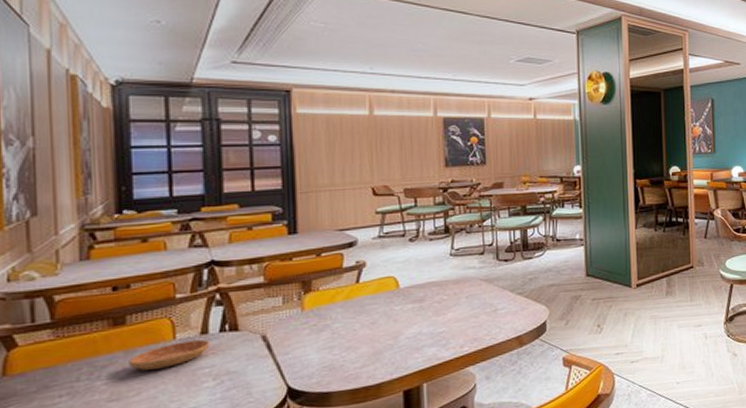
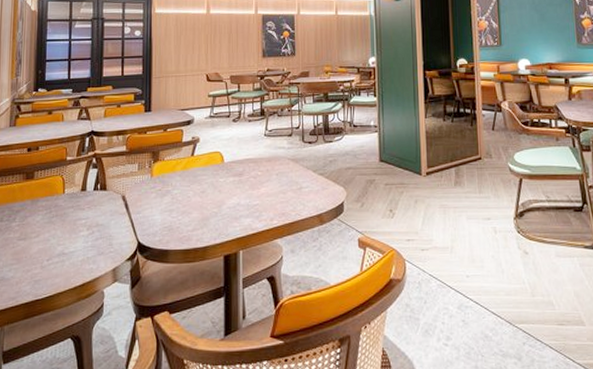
saucer: present [129,339,211,371] -> none [34,195,87,217]

